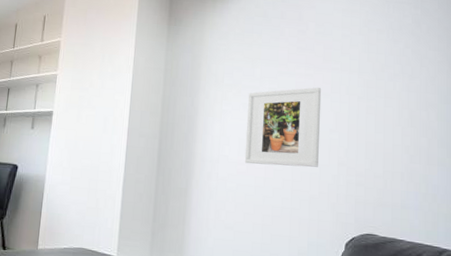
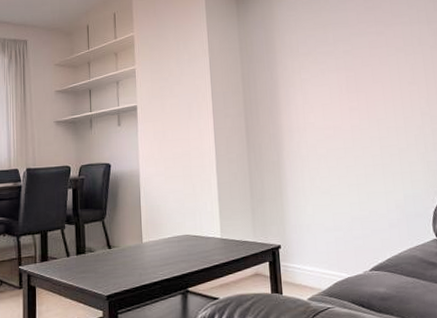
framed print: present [244,87,322,167] -> none [324,43,402,128]

